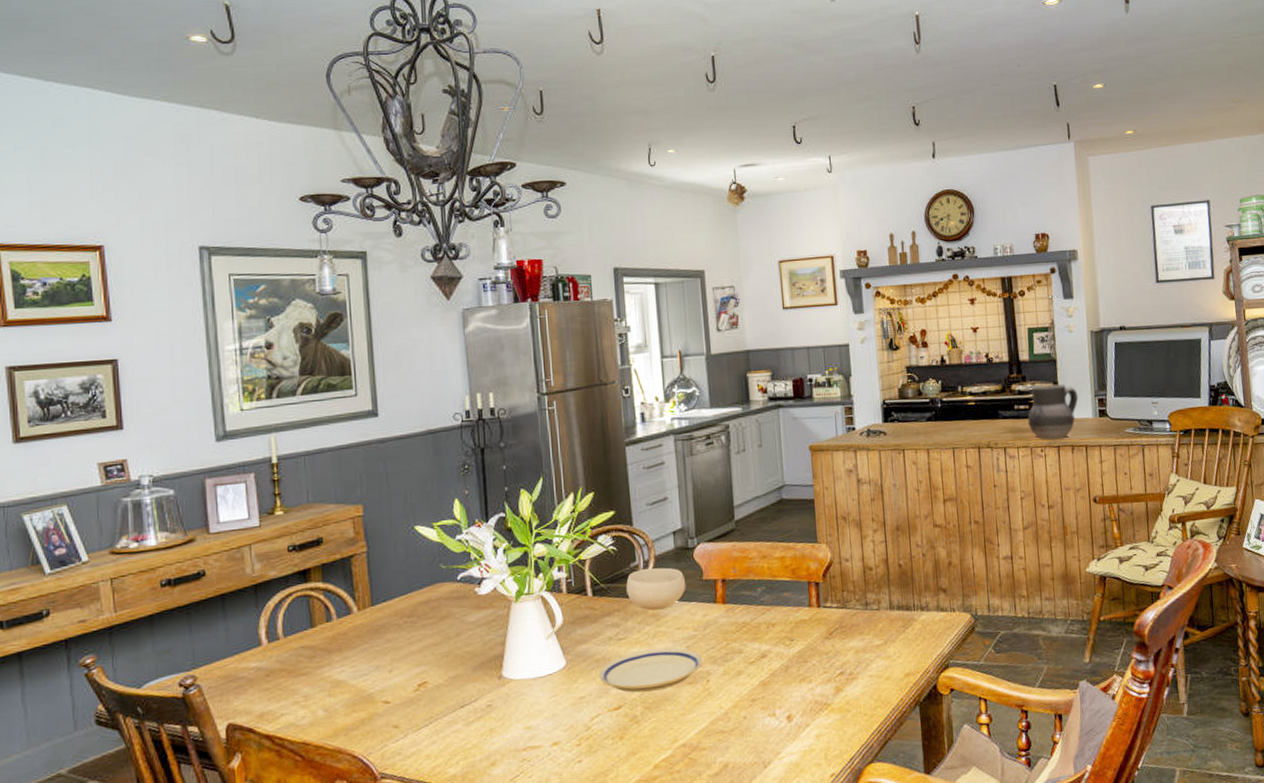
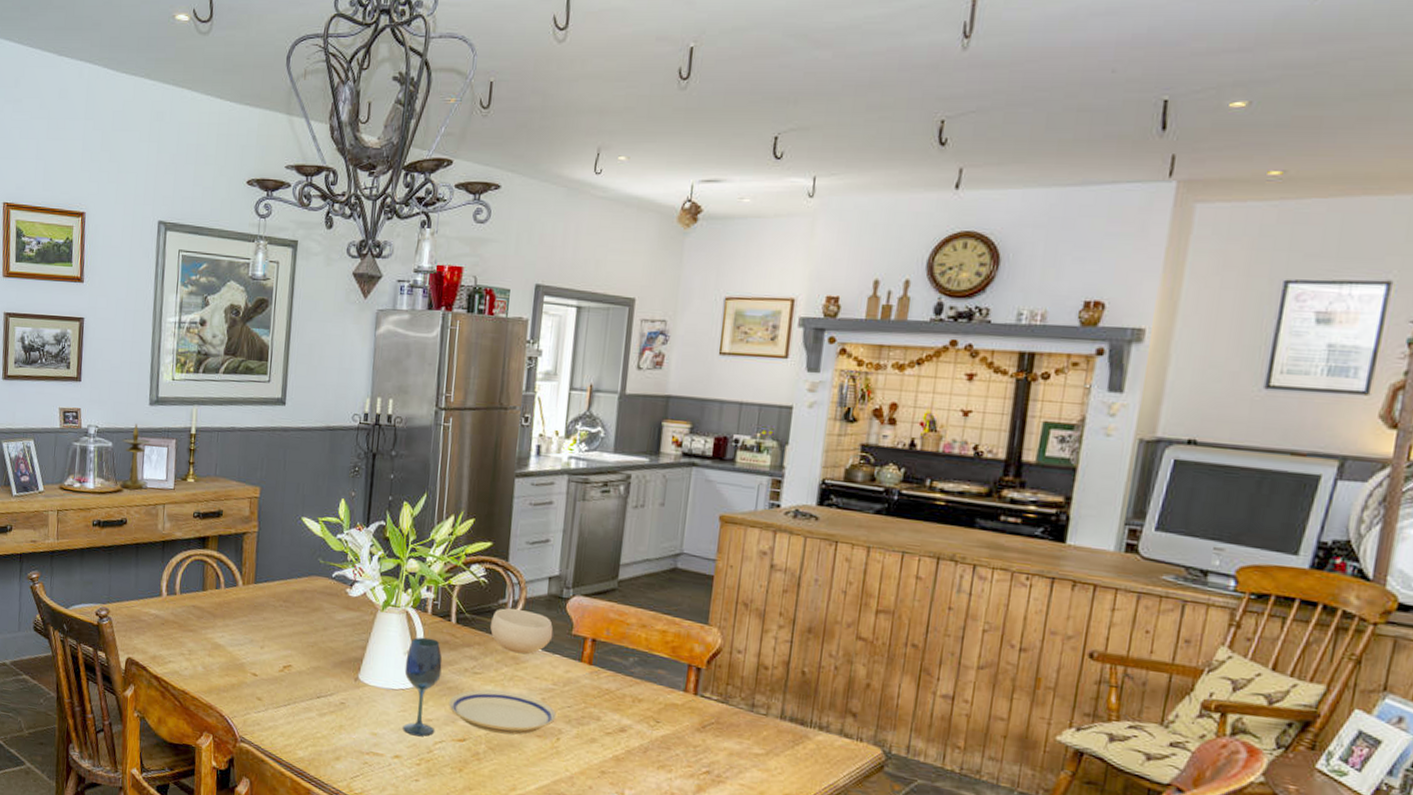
candlestick: none [186,464,226,538] -> present [119,424,149,490]
wineglass: none [548,616,589,717] -> present [403,637,443,736]
ceramic jug: present [1027,384,1079,441] -> none [1014,496,1100,571]

